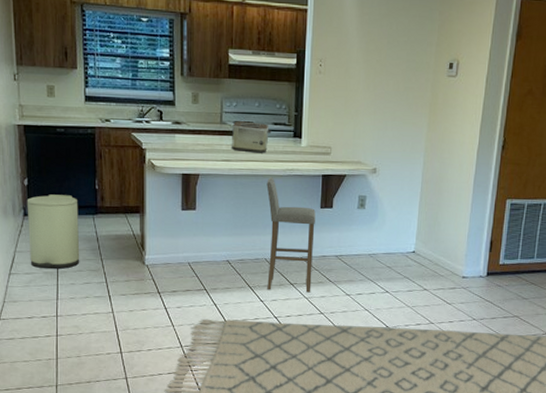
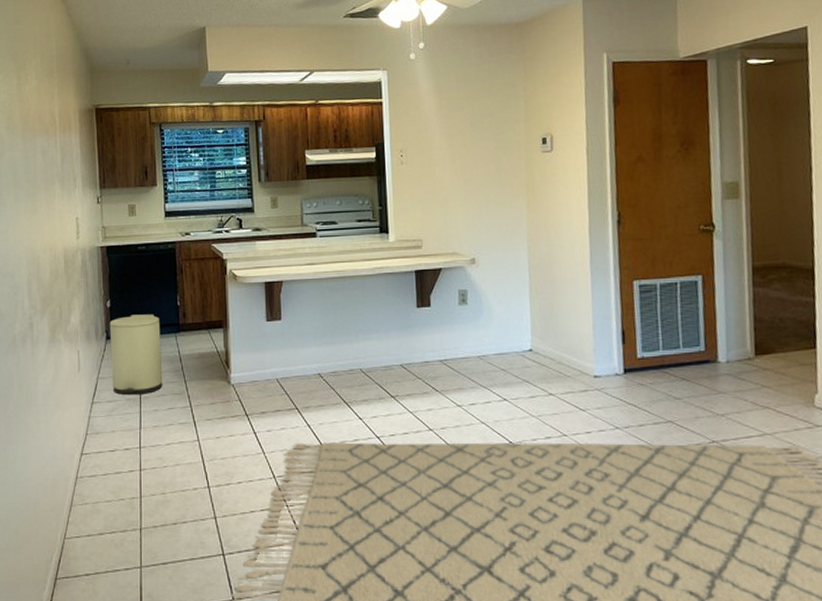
toaster: present [231,121,272,153] -> none [314,221,356,254]
bar stool: present [266,176,316,293] -> none [355,276,416,406]

